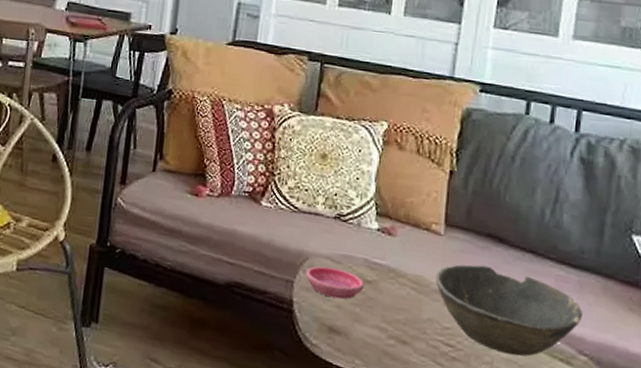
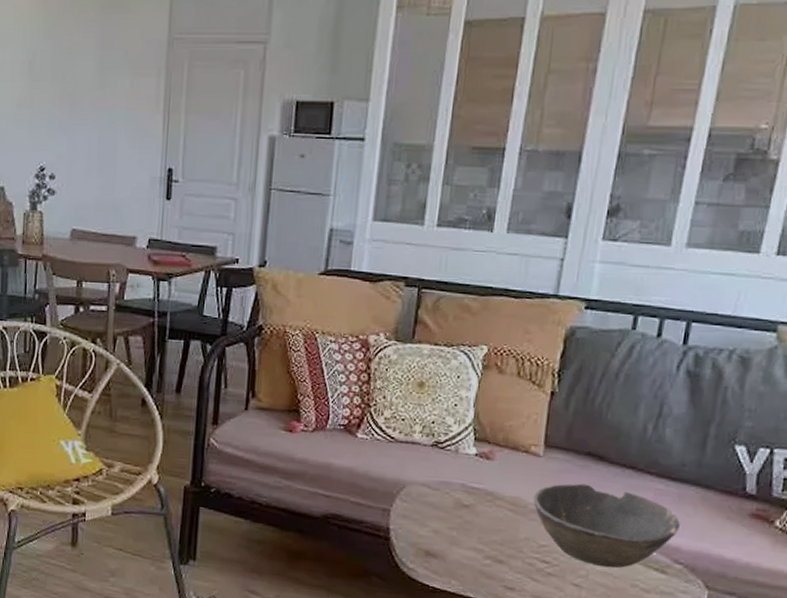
saucer: present [306,266,365,300] -> none [402,493,462,525]

